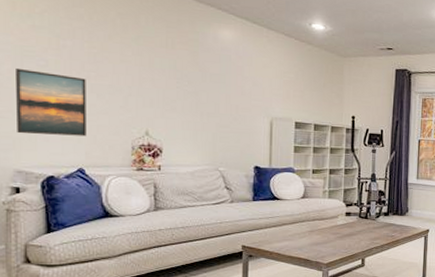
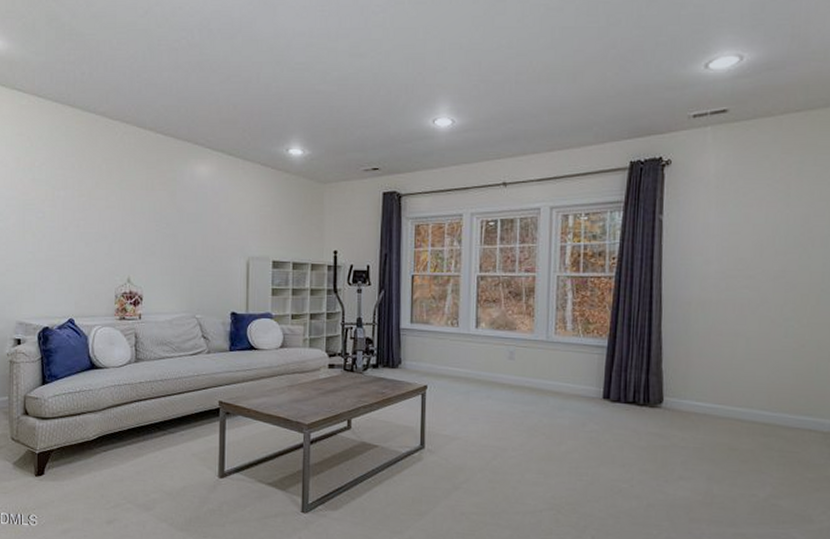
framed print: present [16,68,86,137] -> none [19,221,76,286]

